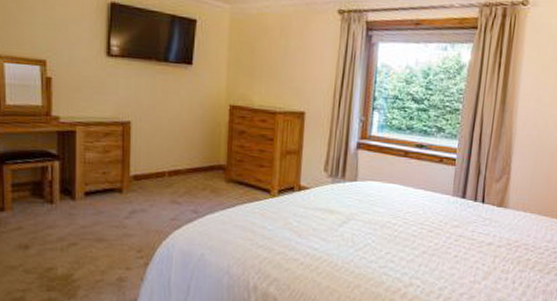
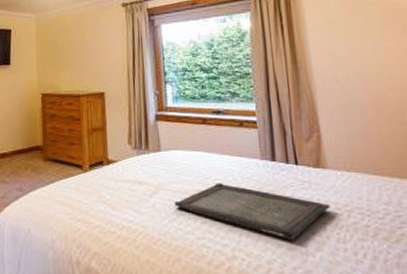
serving tray: none [362,215,503,271] -> present [174,183,331,241]

